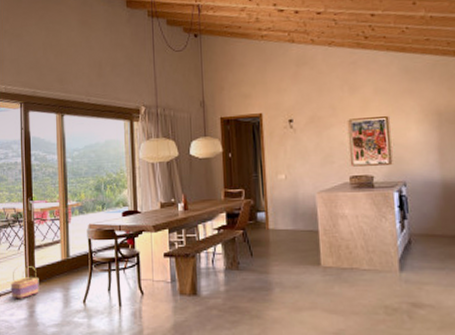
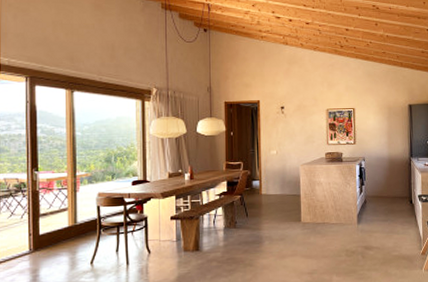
basket: present [10,265,39,299] -> none [11,233,44,265]

